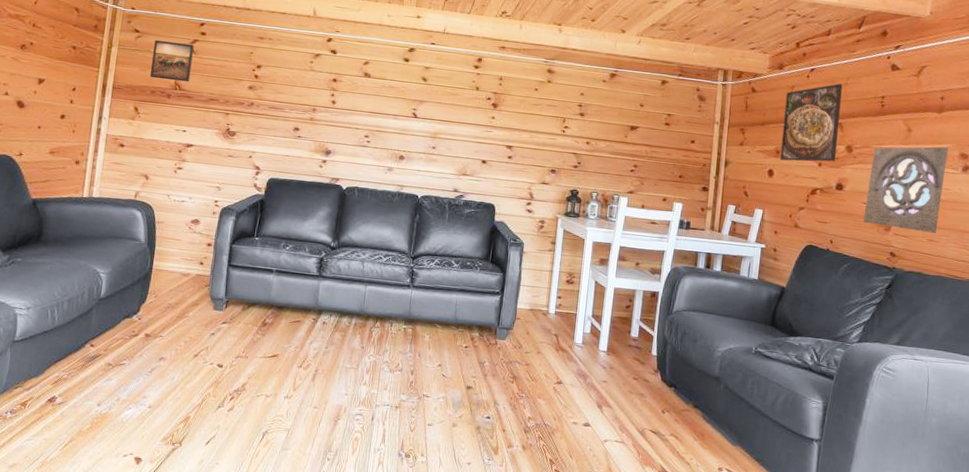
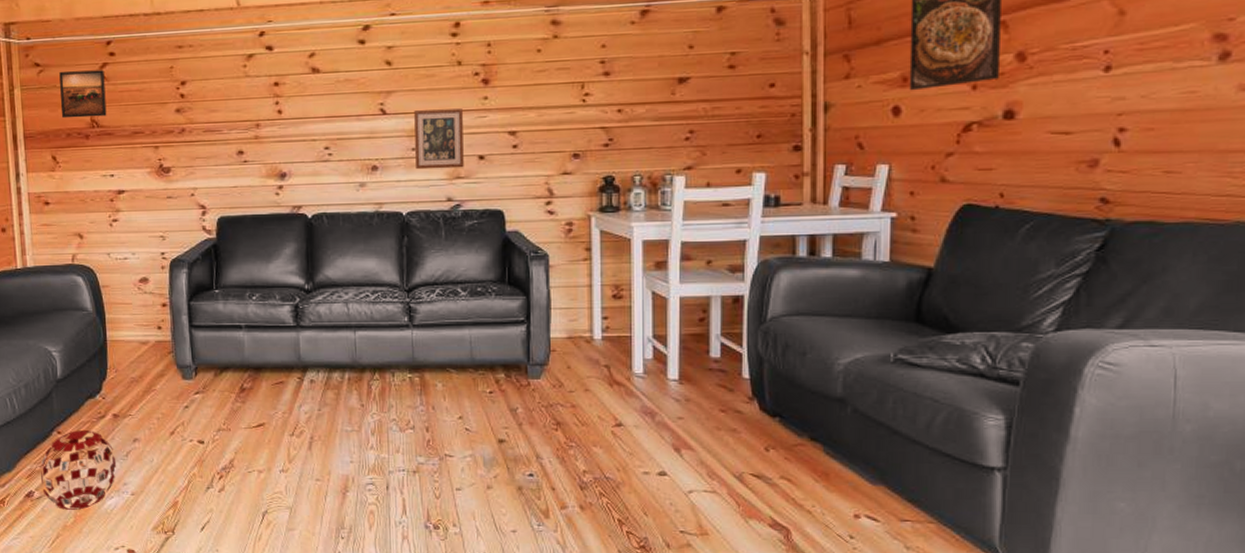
decorative ball: none [65,345,140,418] -> present [40,430,116,511]
picture frame: none [433,119,475,168] -> present [414,108,464,170]
wall ornament: present [863,146,948,233] -> none [1052,27,1192,162]

